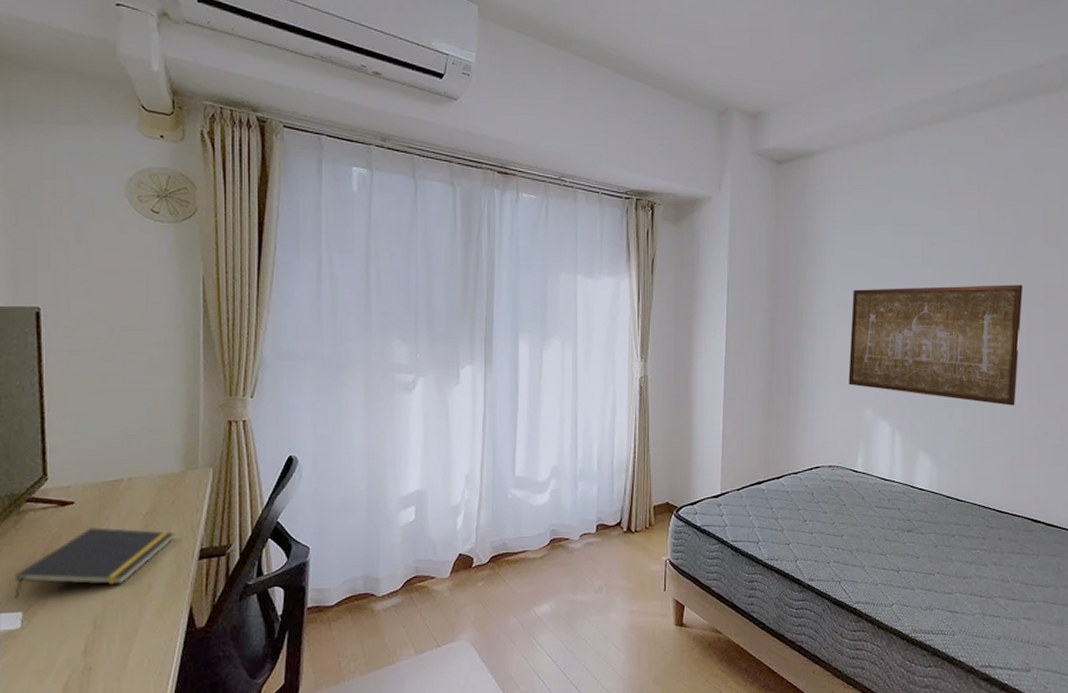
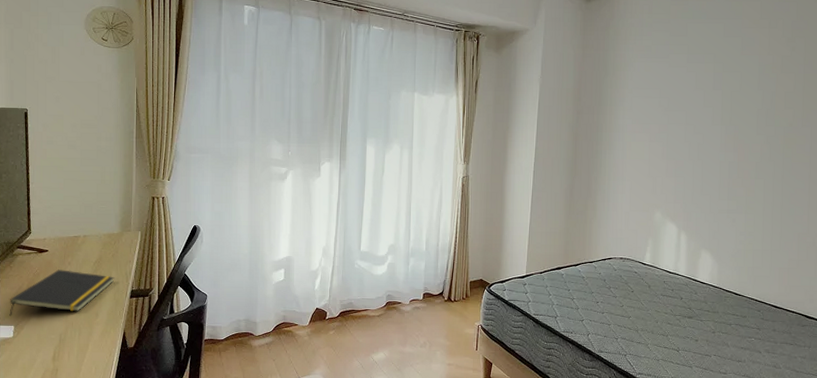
wall art: present [848,284,1024,406] -> none [641,108,809,215]

